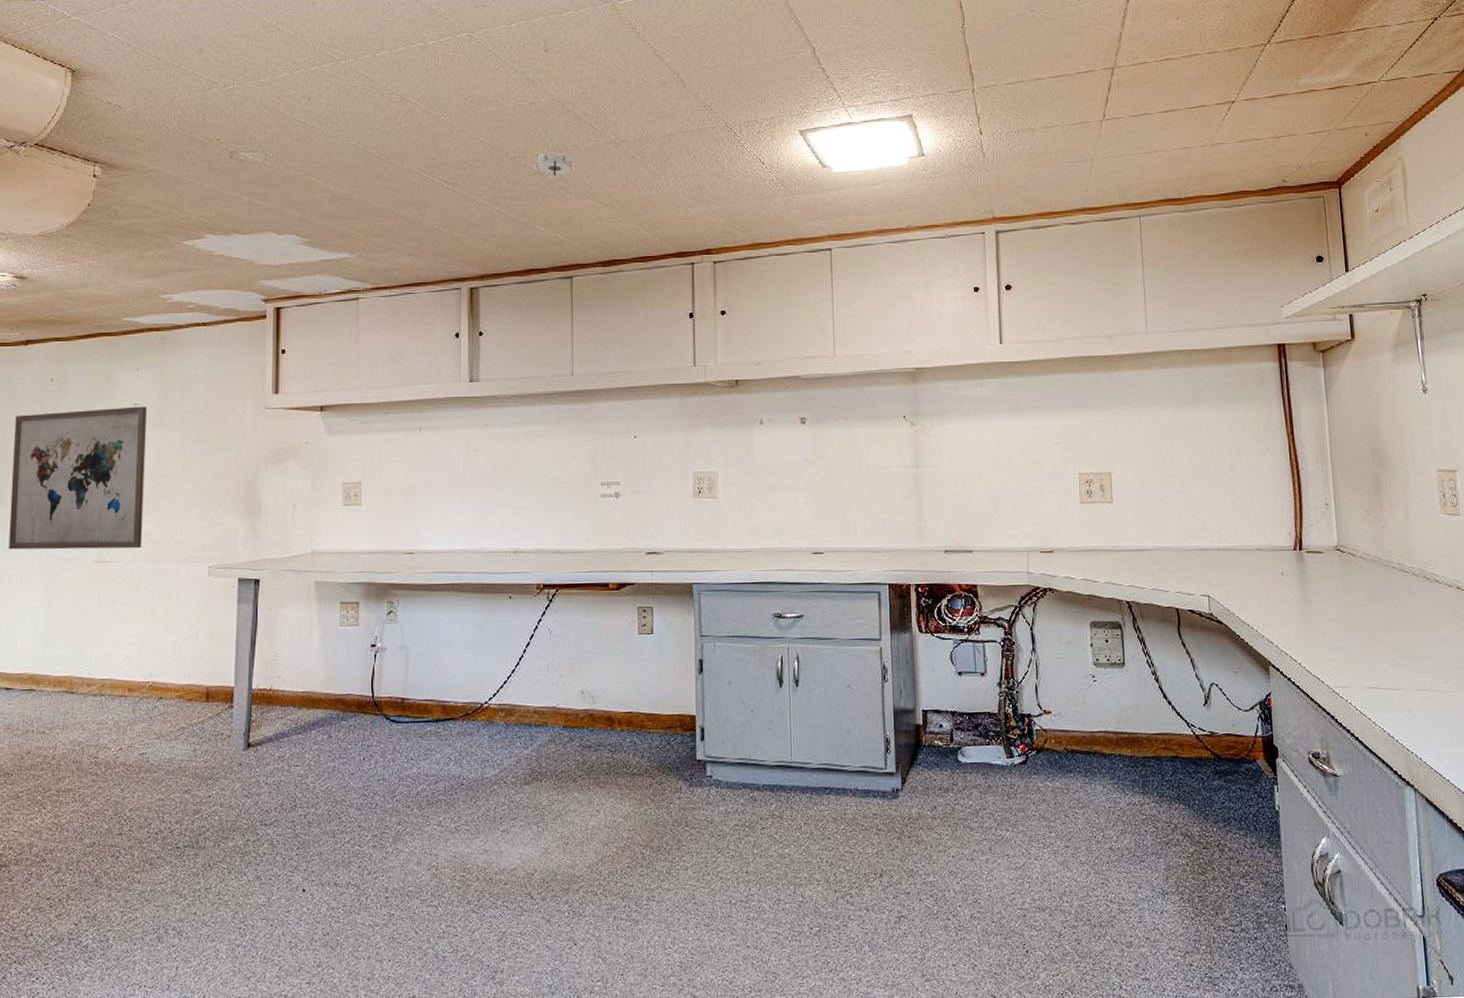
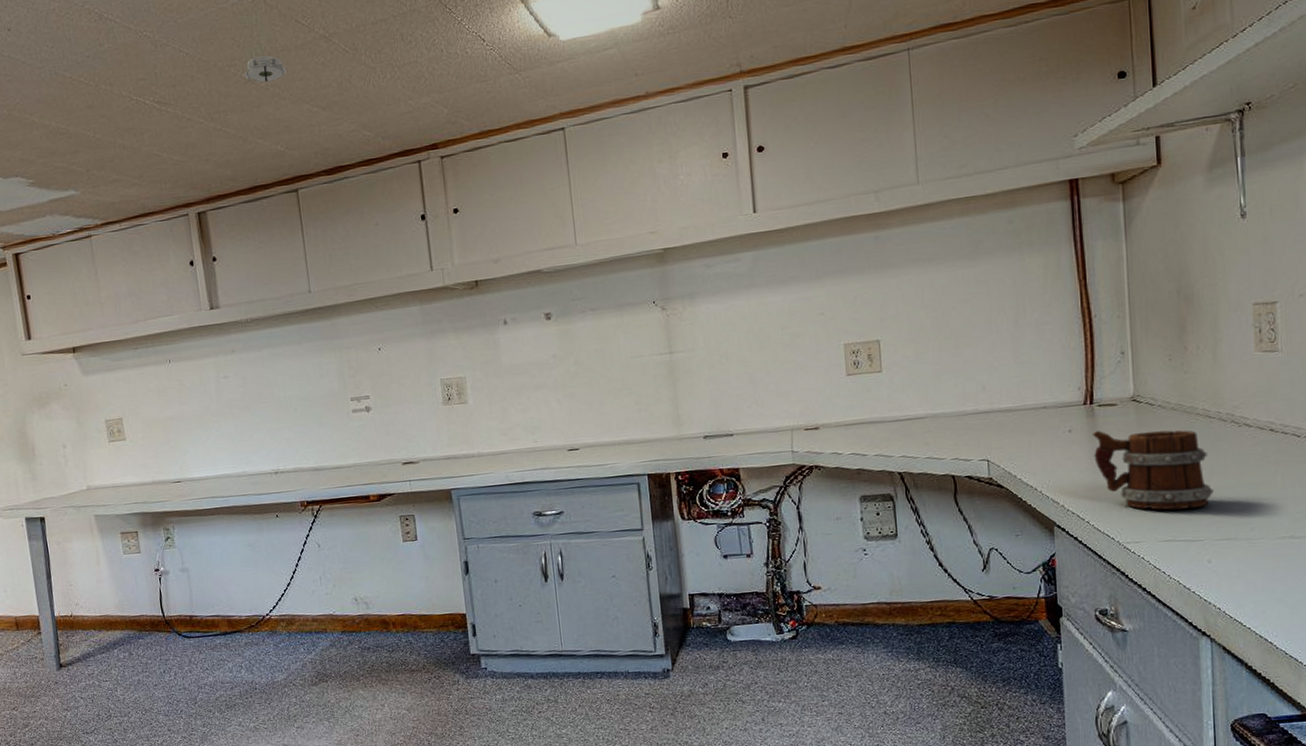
mug: none [1302,576,1411,658] -> present [1093,430,1214,510]

